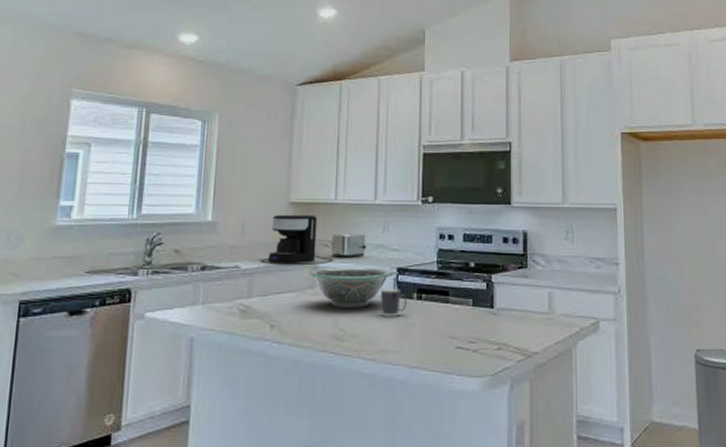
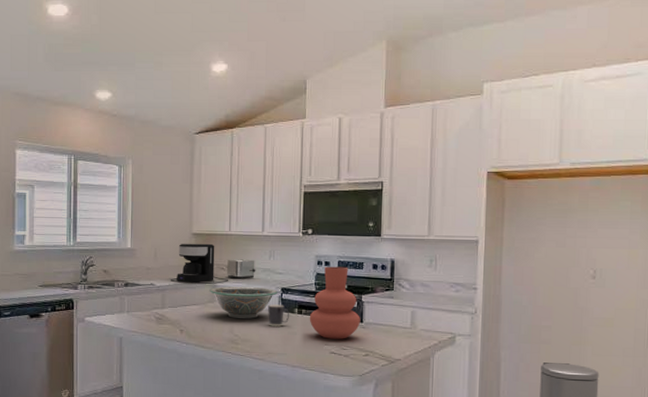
vase: none [430,240,490,330] -> present [309,266,360,339]

